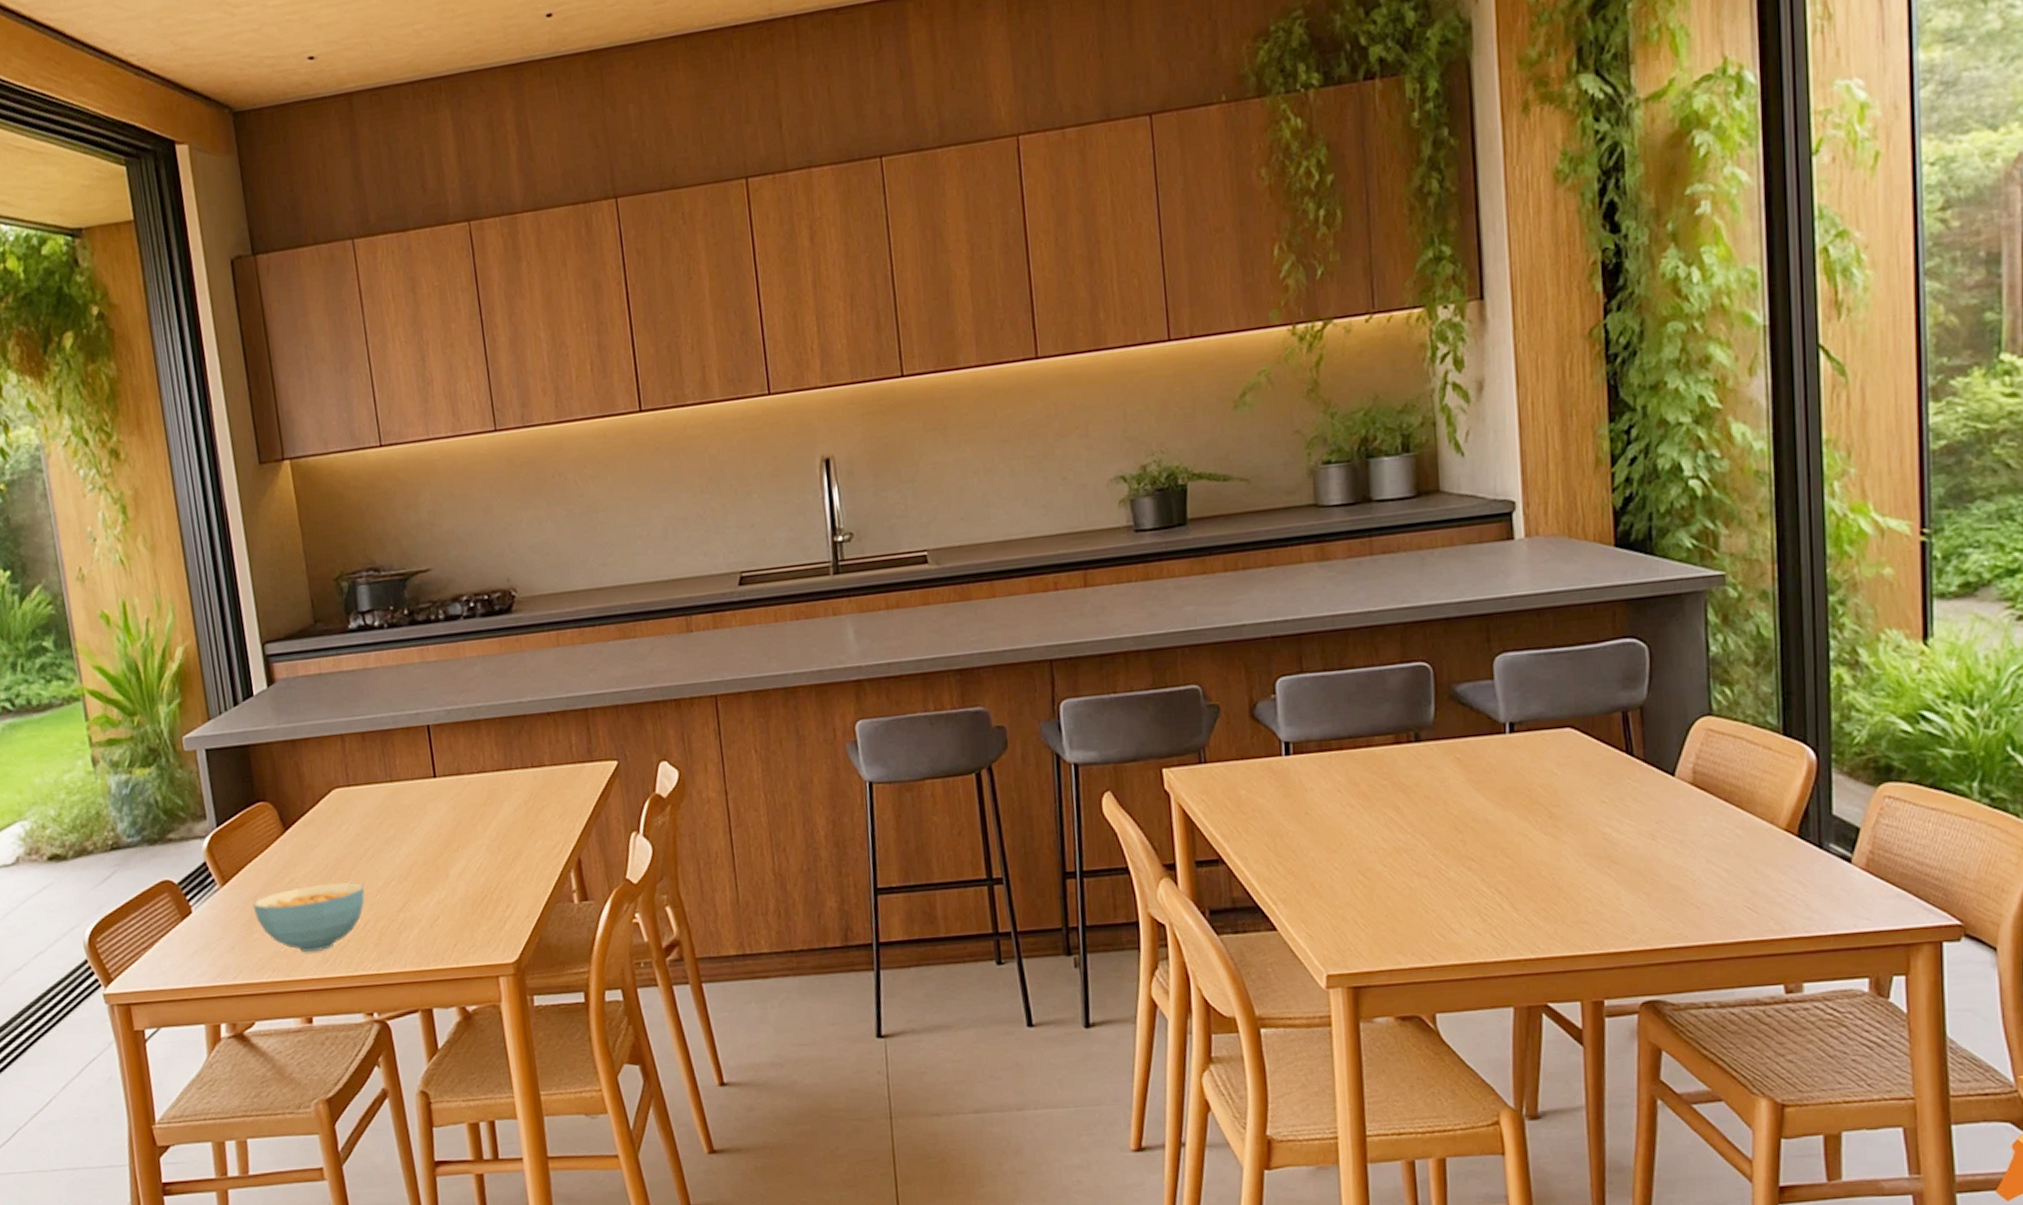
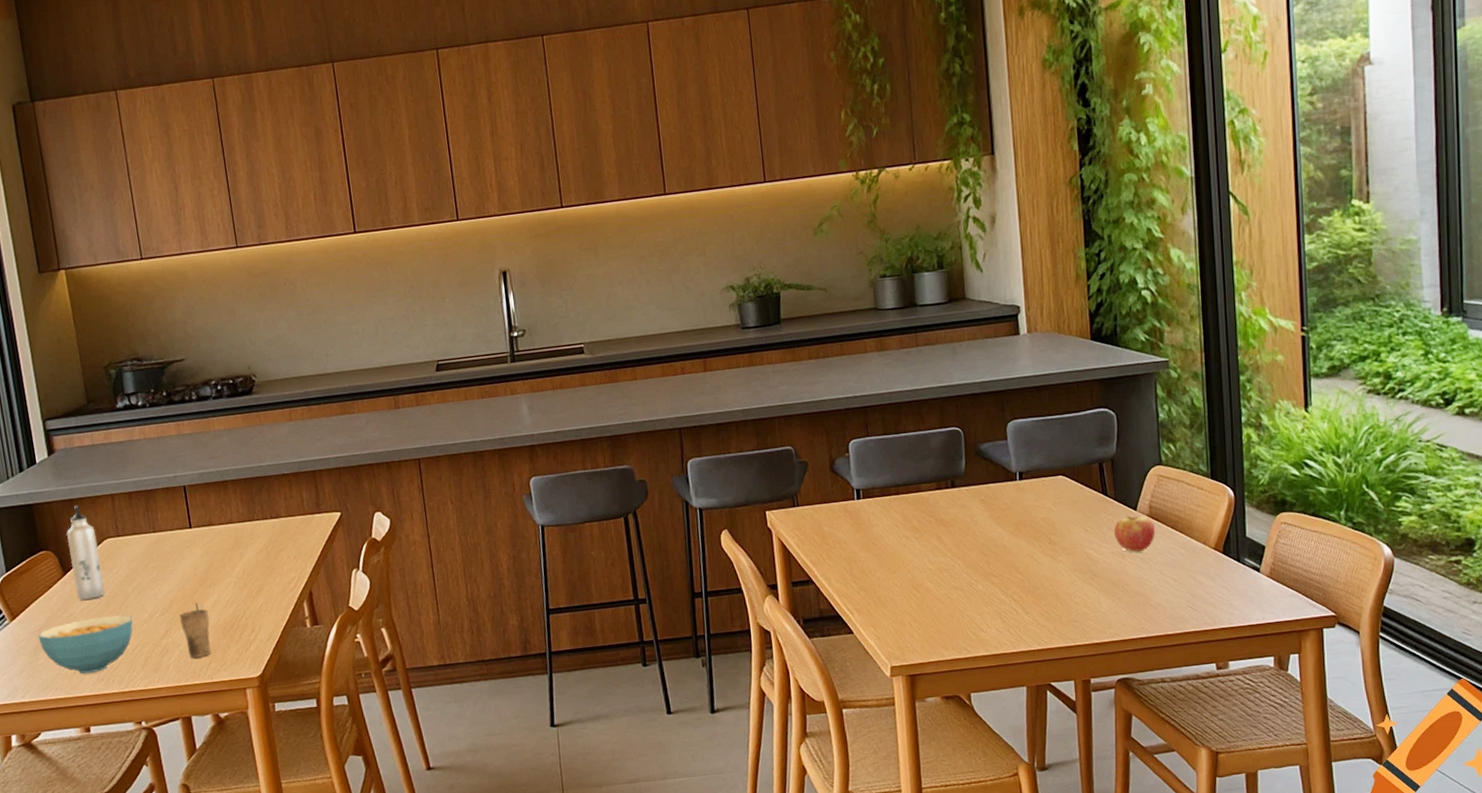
water bottle: none [288,747,333,863] -> present [67,505,105,600]
cup: none [420,868,457,938] -> present [180,602,211,659]
fruit: none [1642,783,1702,833] -> present [1114,515,1156,552]

